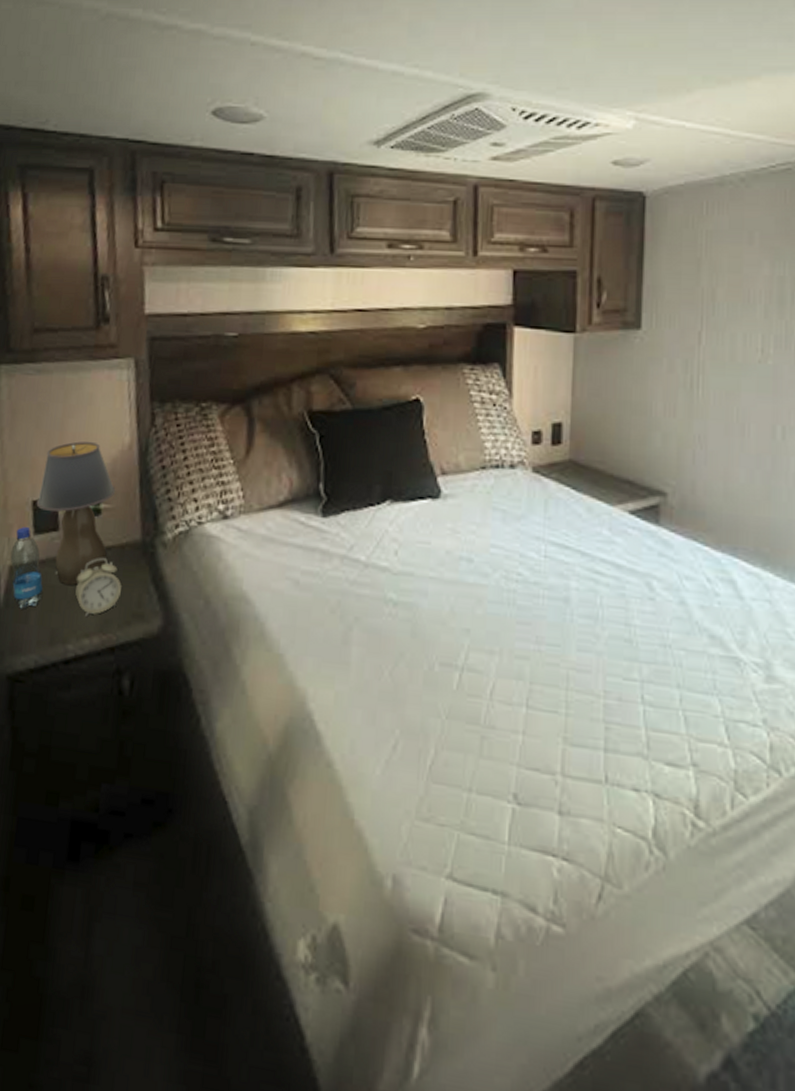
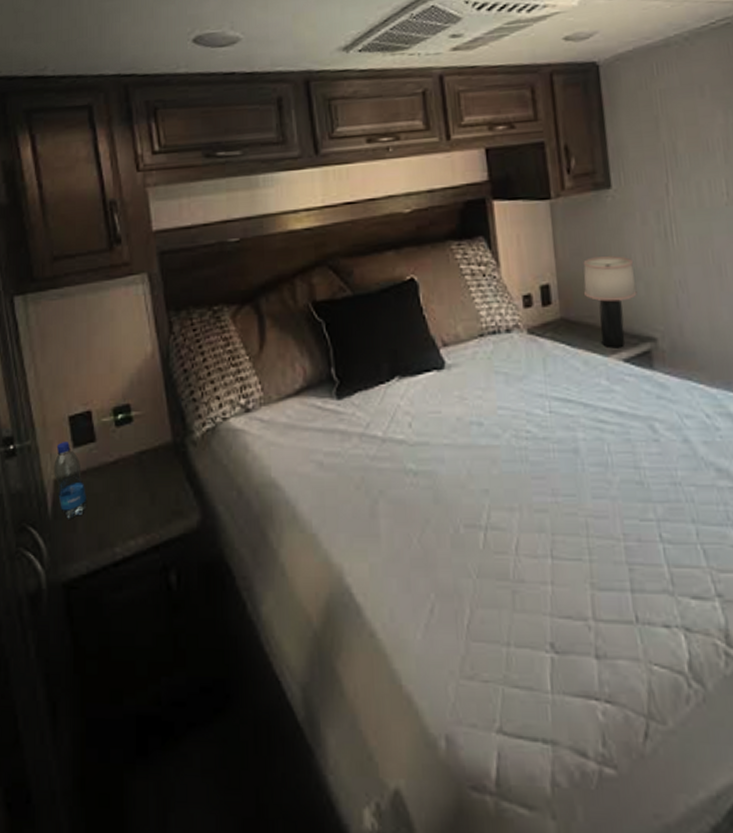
table lamp: present [36,441,116,585] -> none [72,355,144,491]
alarm clock: present [74,558,121,618] -> none [116,462,159,520]
table lamp: none [596,400,654,499] -> present [583,256,637,349]

